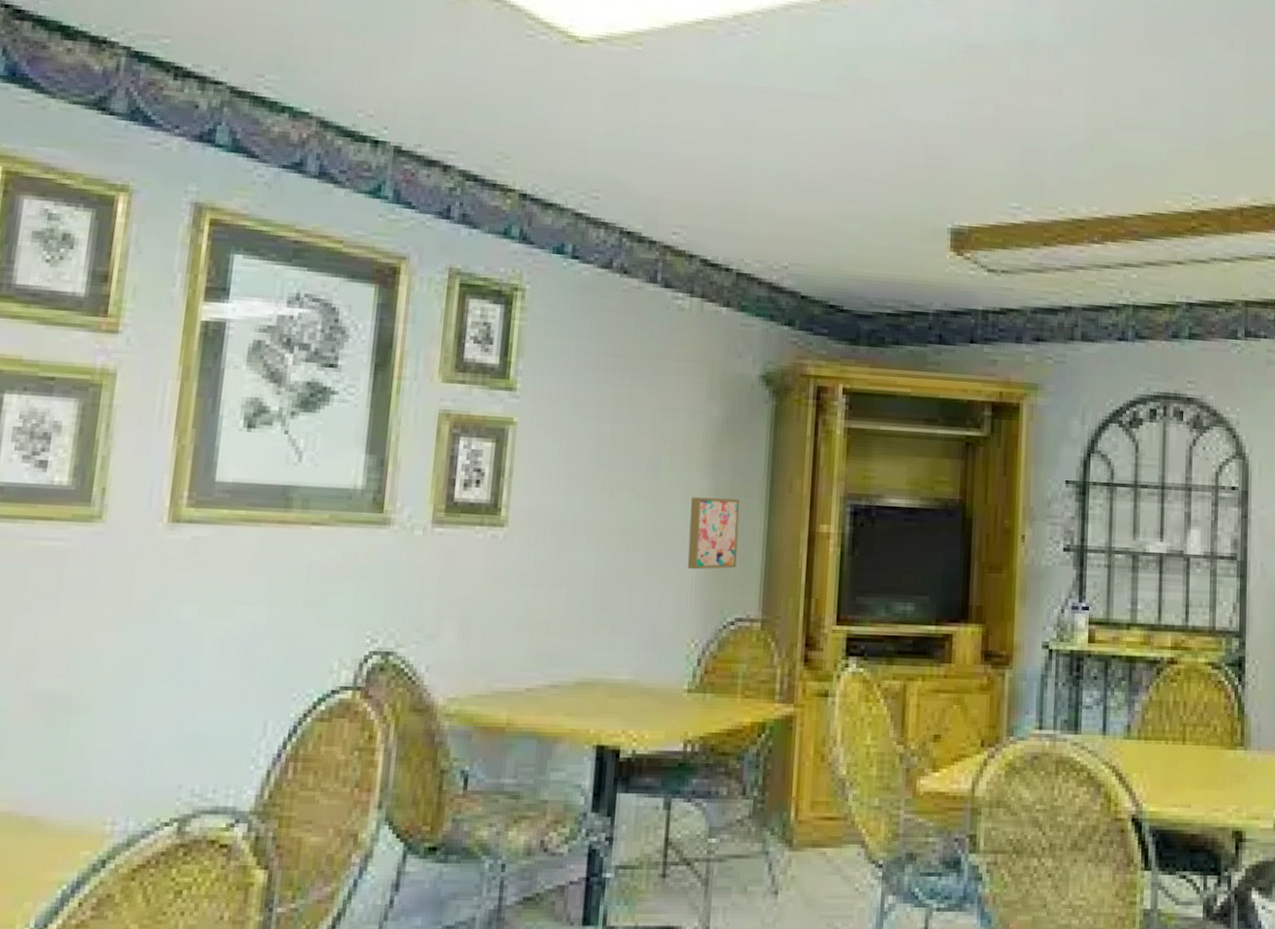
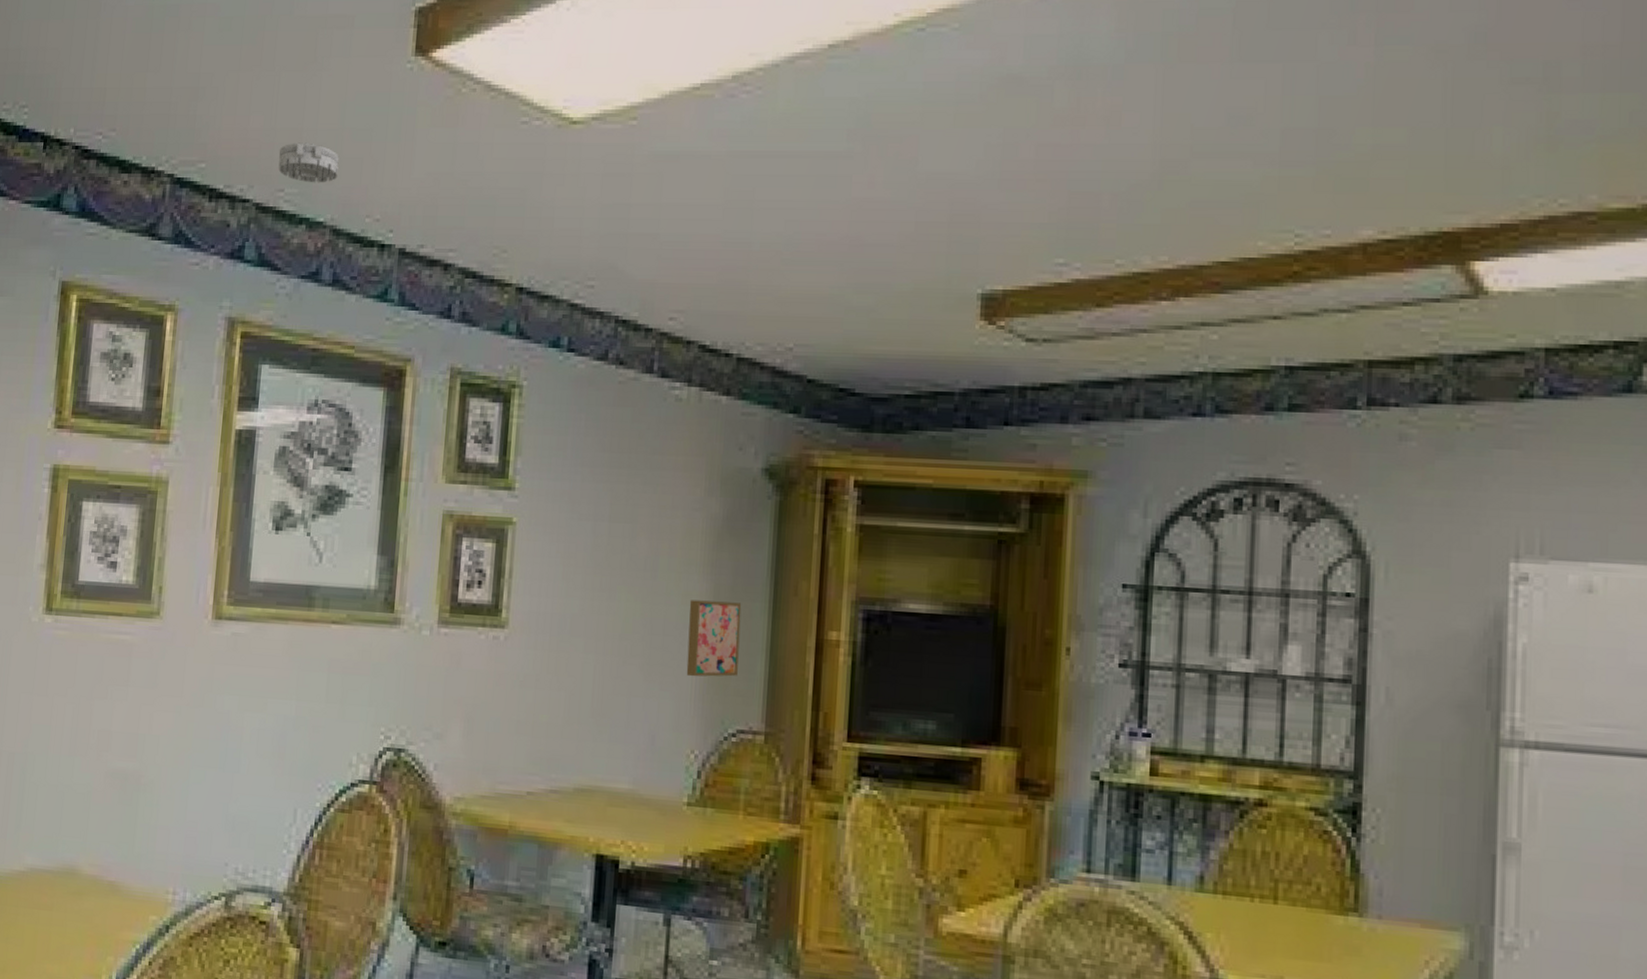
smoke detector: none [258,29,329,74] -> present [278,142,339,183]

